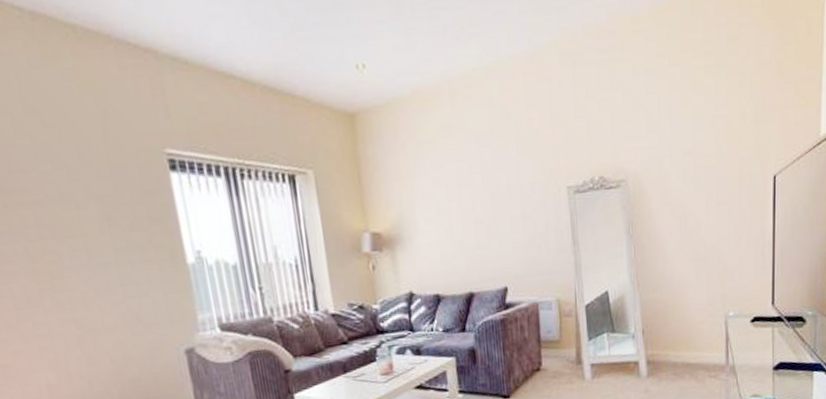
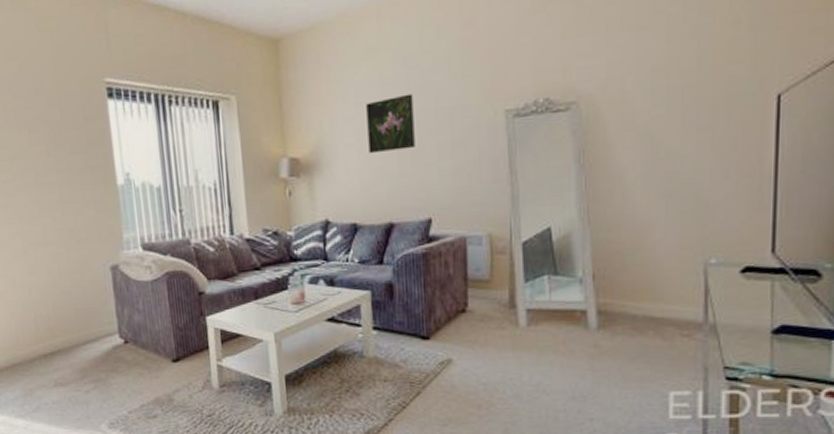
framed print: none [443,170,490,228] -> present [366,93,415,154]

